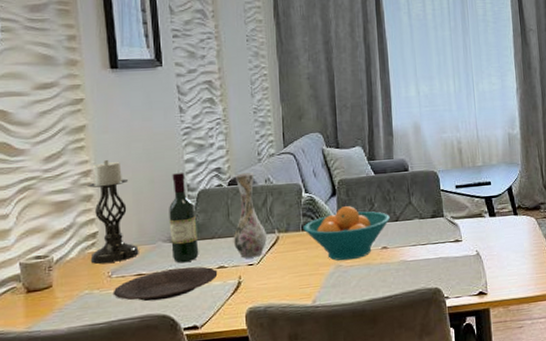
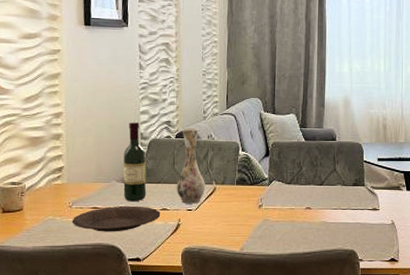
candle holder: present [88,159,139,264] -> none [55,104,96,194]
fruit bowl: present [303,206,390,261] -> none [237,167,315,216]

